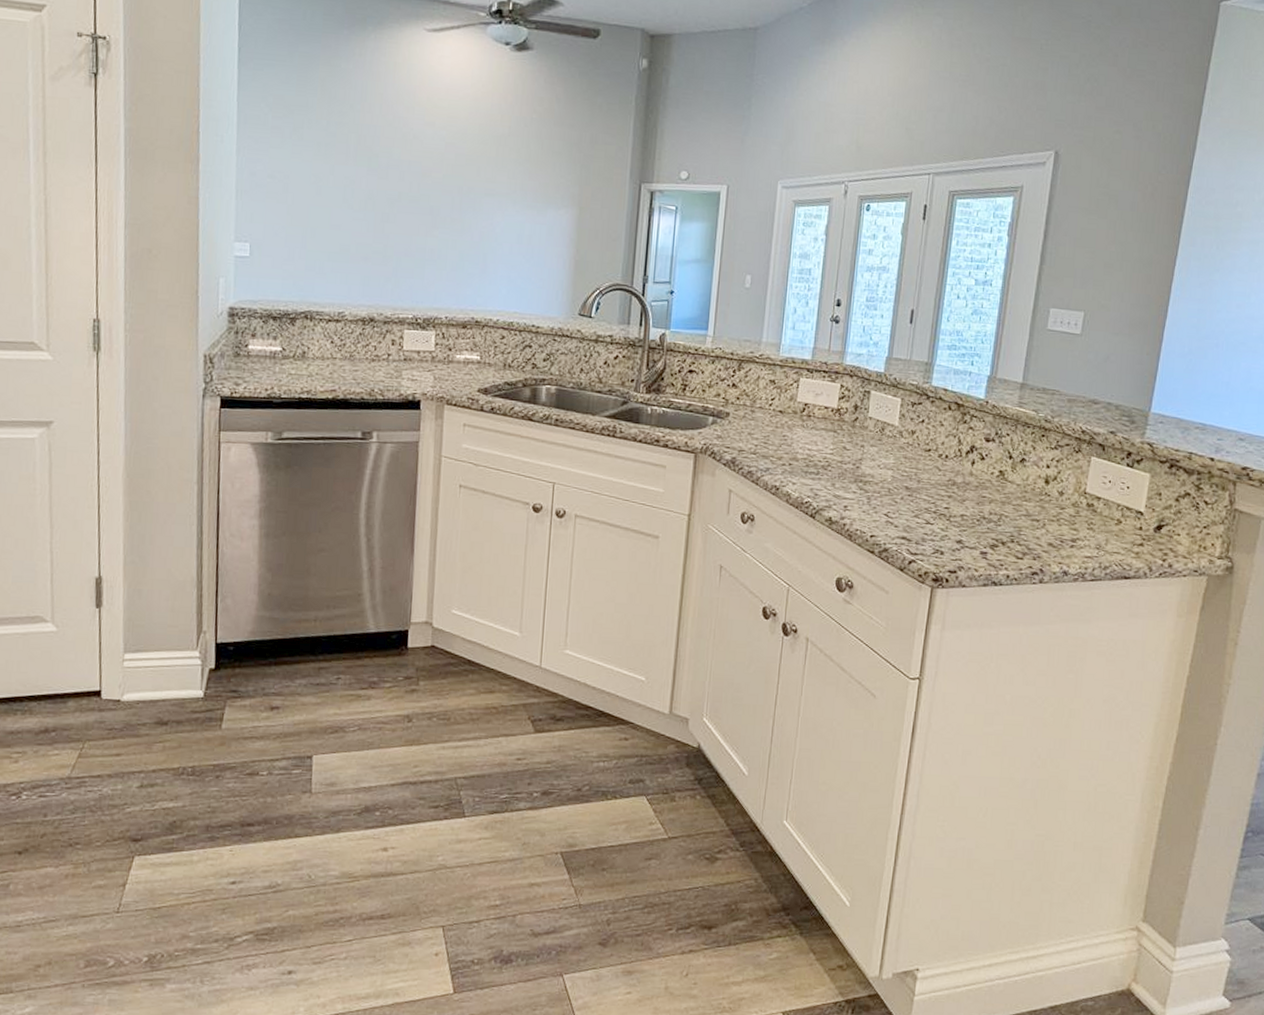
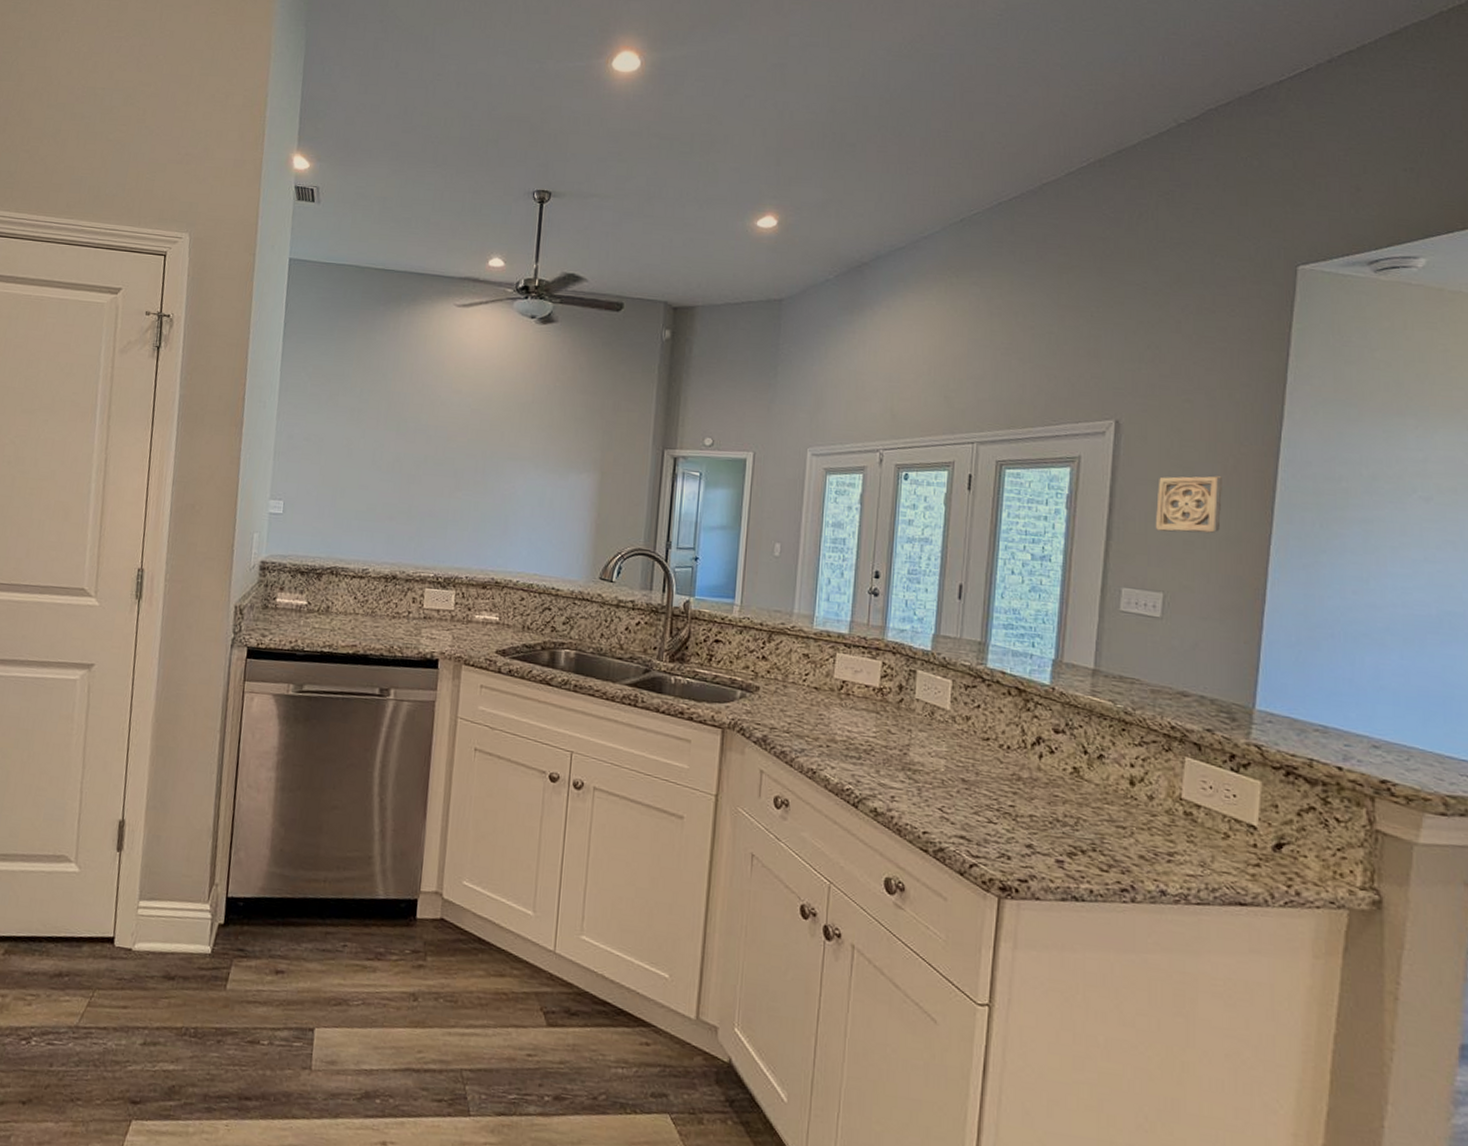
wall ornament: none [1082,203,1141,256] -> present [1155,476,1222,533]

